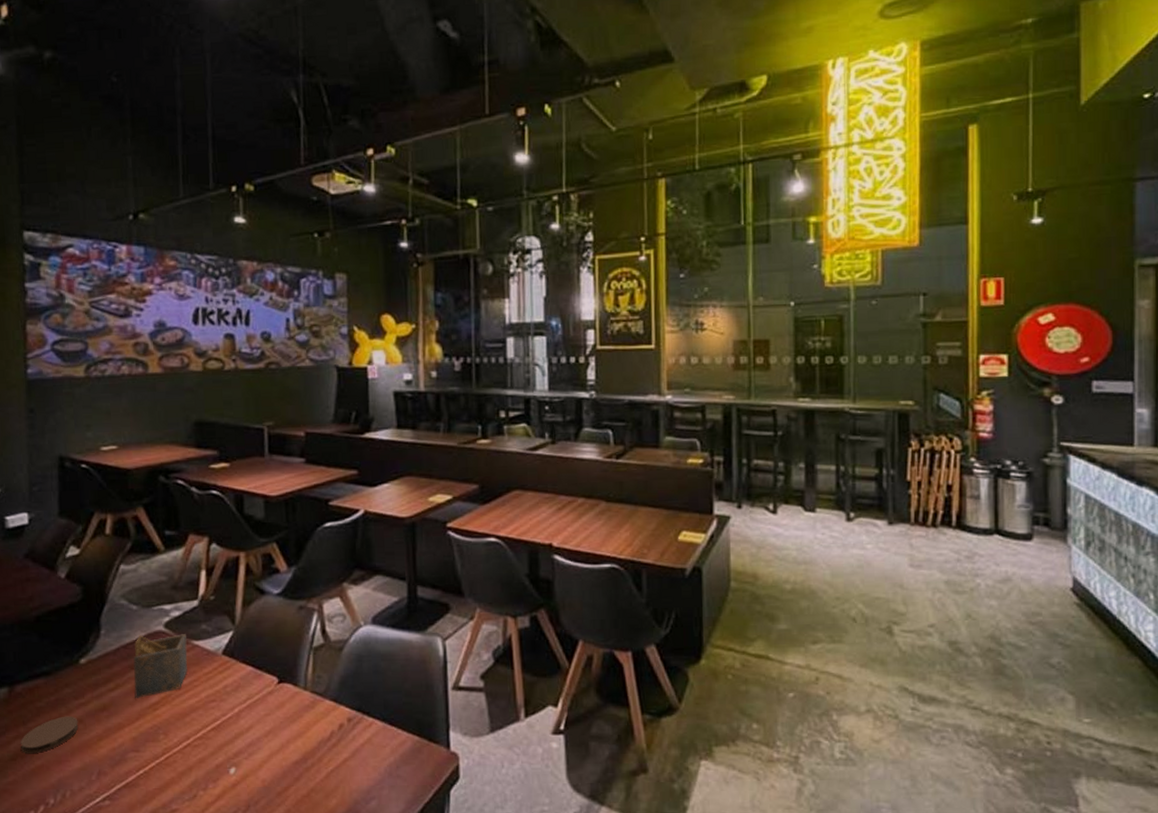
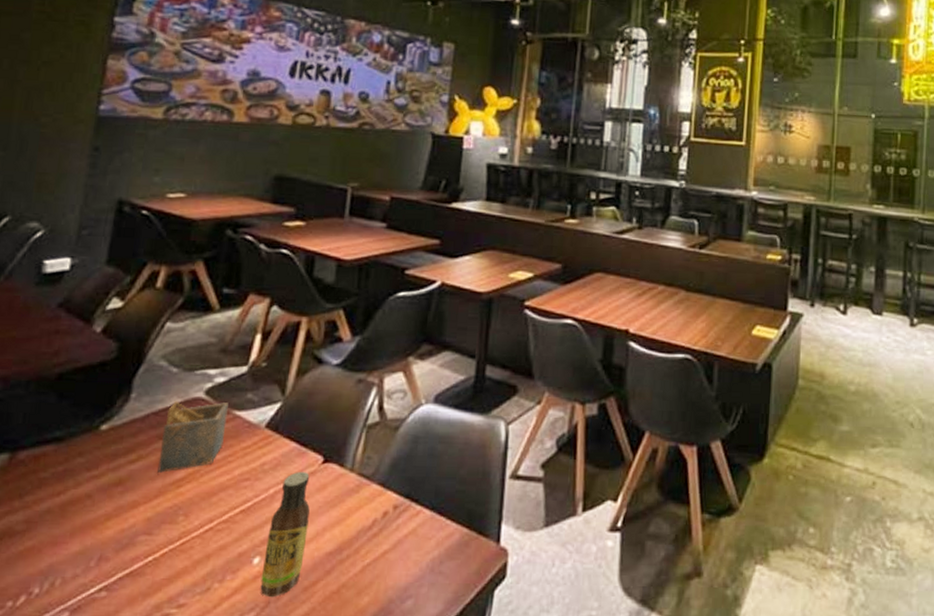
coaster: present [21,716,79,754] -> none [11,489,86,533]
sauce bottle: none [238,691,274,802] -> present [260,471,310,598]

